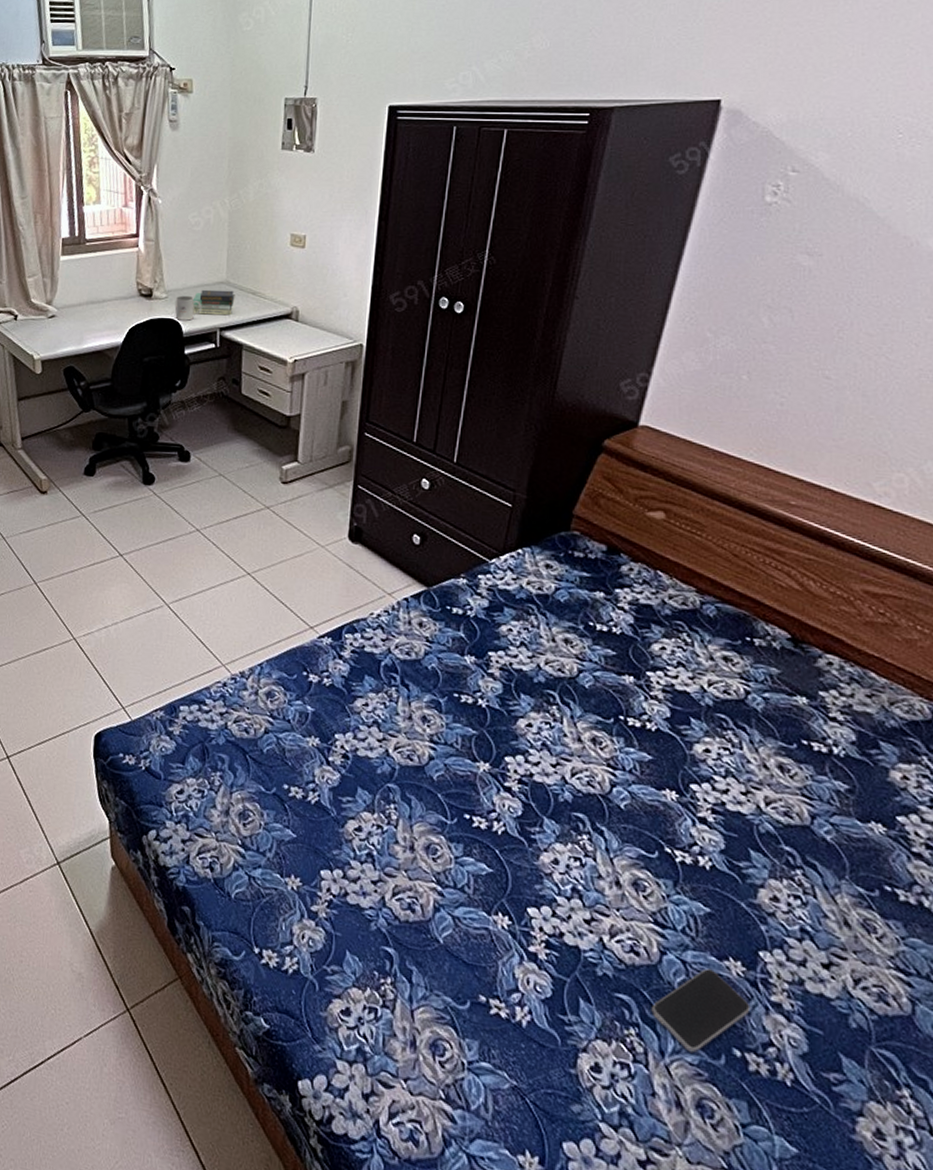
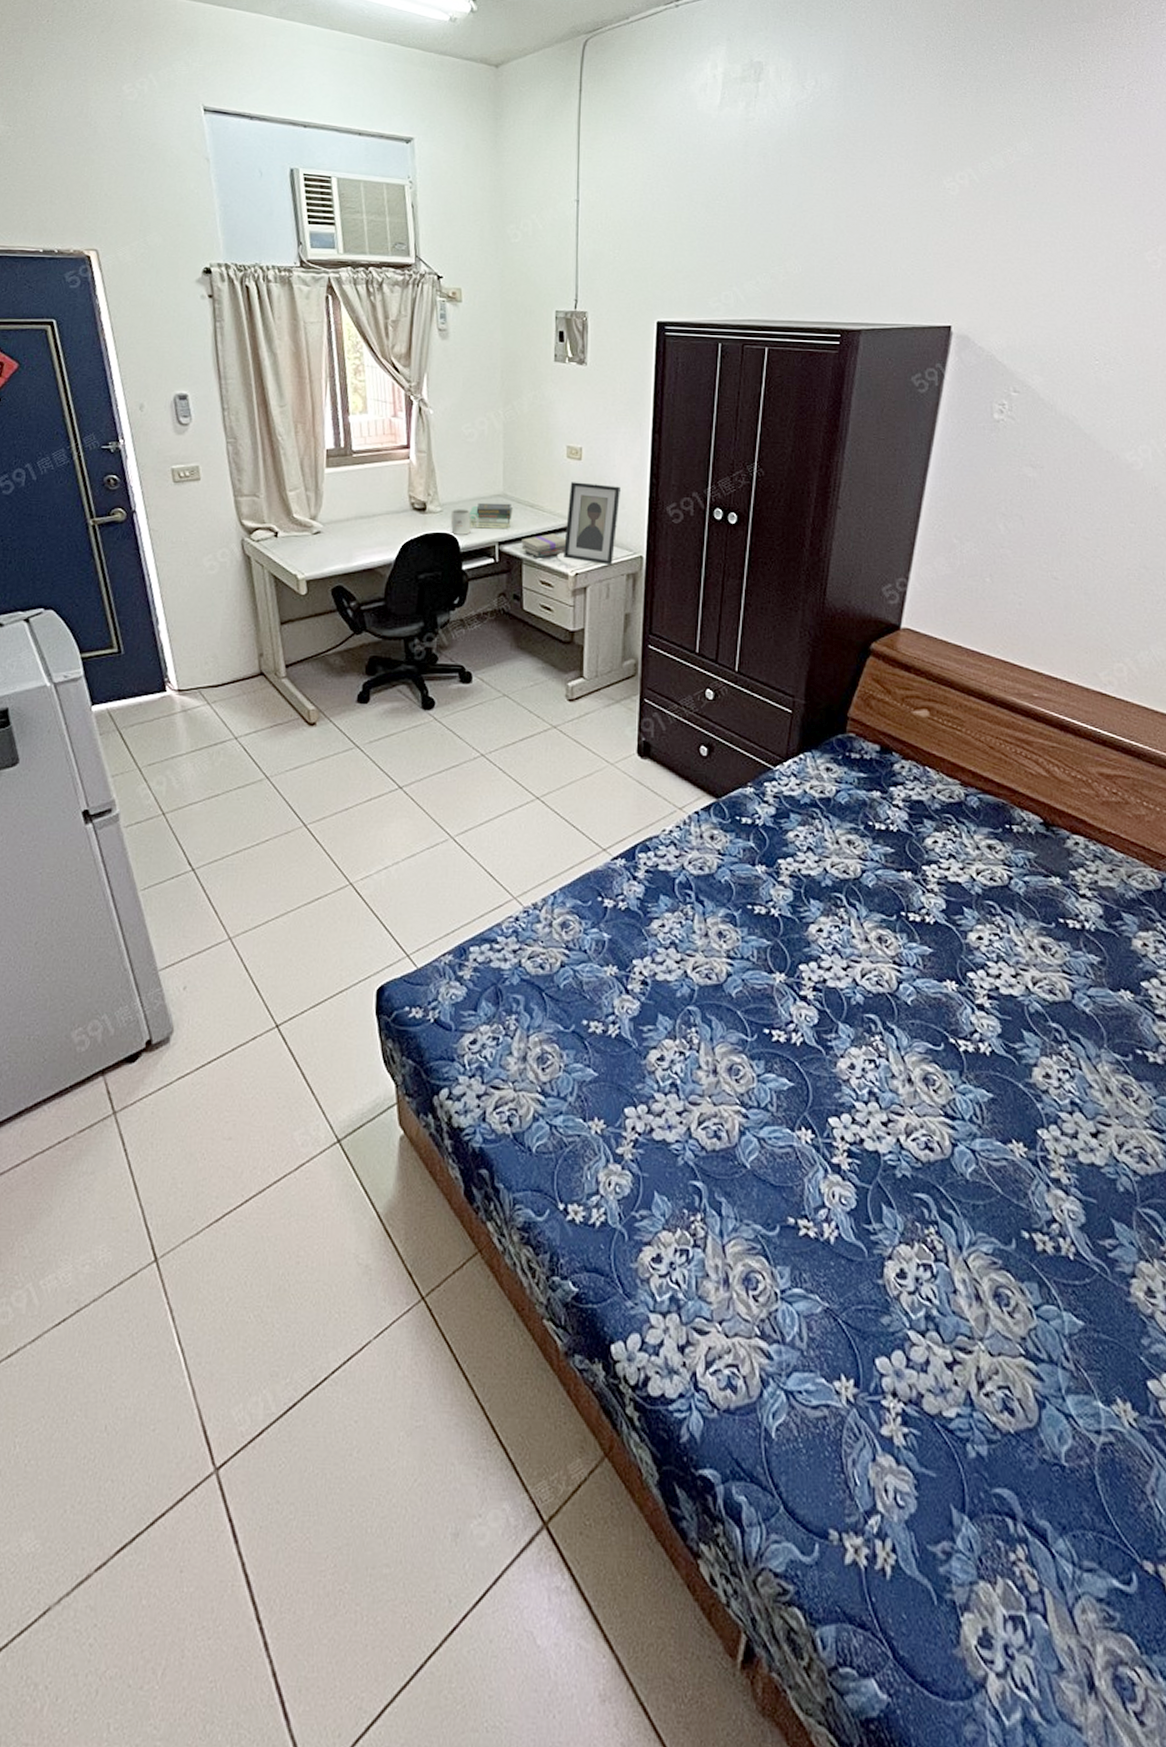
books: none [242,320,287,344] -> present [521,533,567,558]
picture frame: none [283,270,344,353] -> present [563,482,622,566]
smartphone: present [651,968,751,1054] -> none [947,1154,1034,1243]

